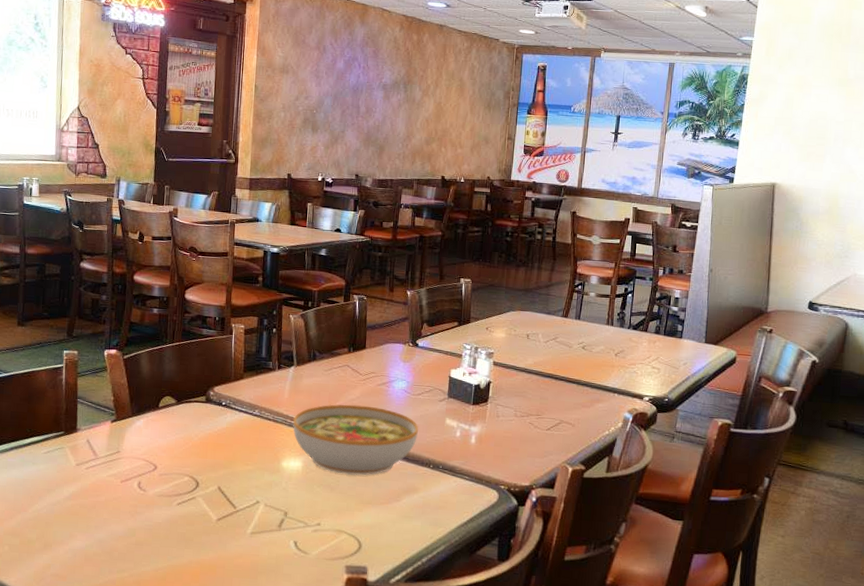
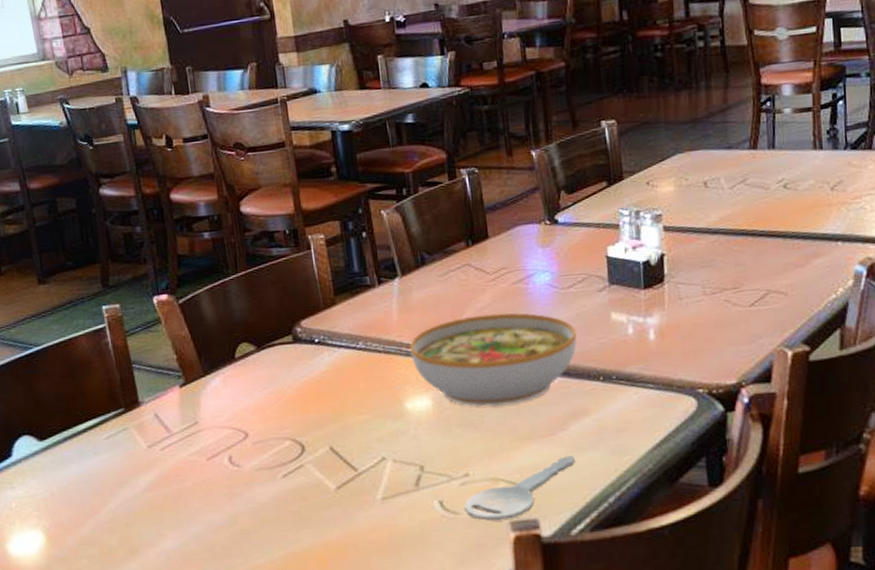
key: none [313,521,402,563] -> present [464,455,575,521]

